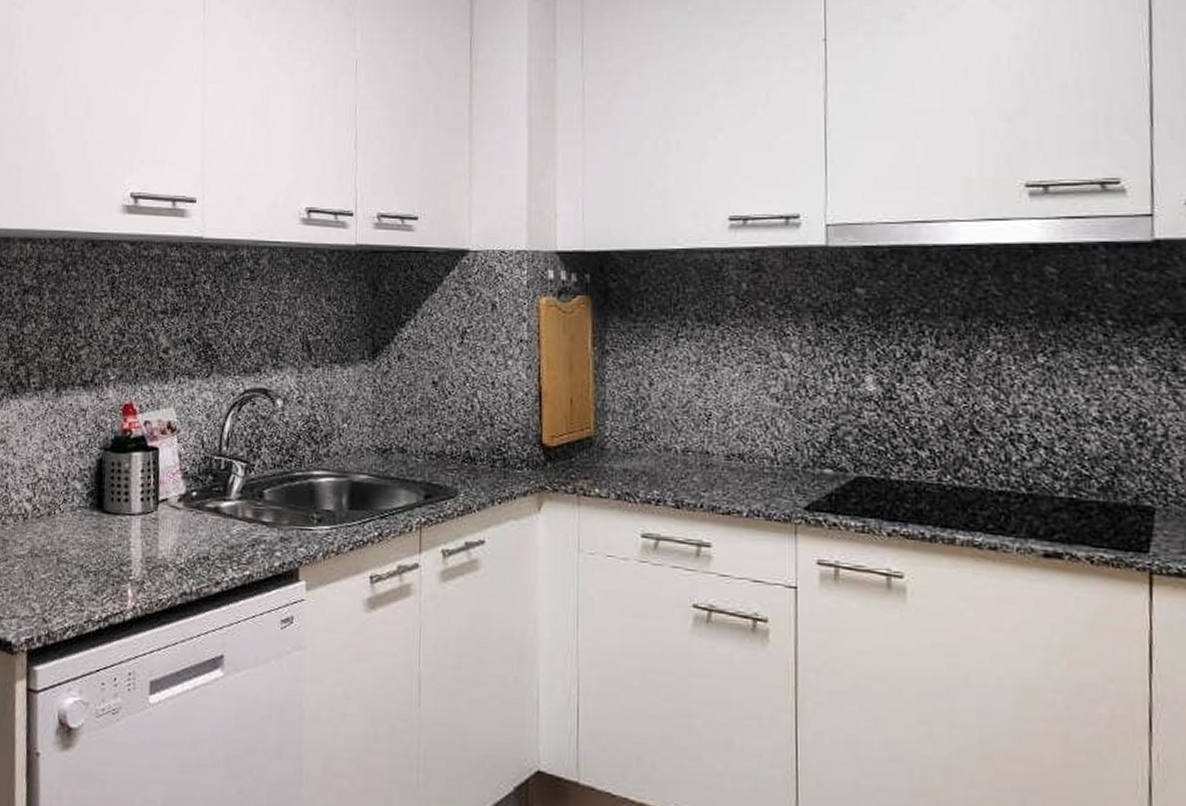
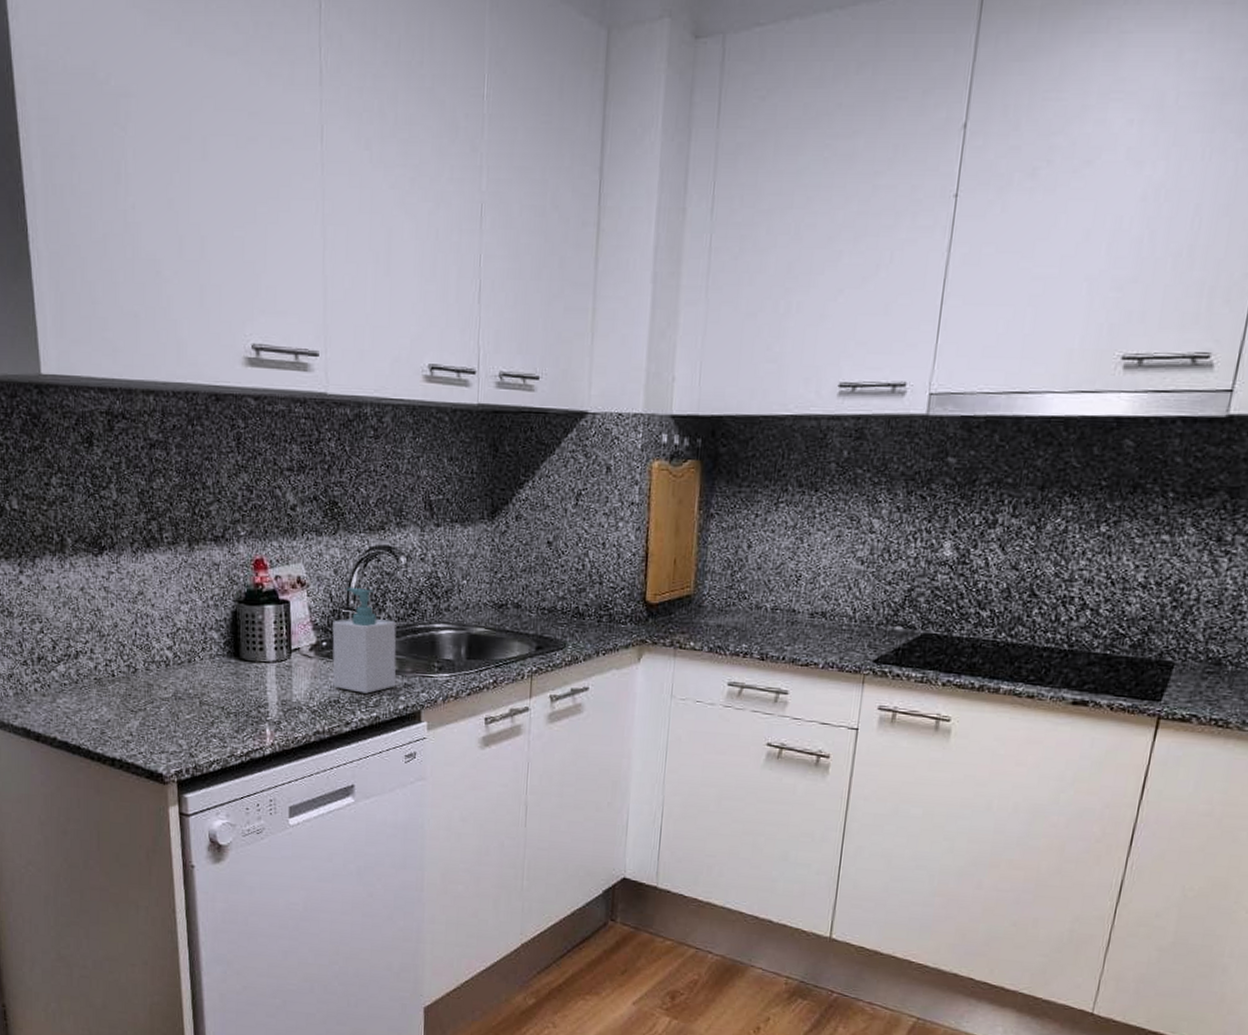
soap bottle: none [202,432,272,549] -> present [332,587,397,694]

